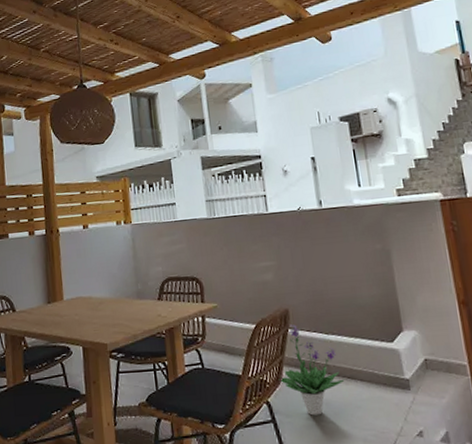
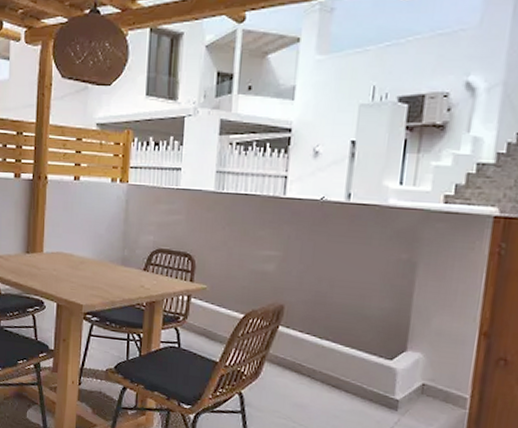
potted plant: present [278,324,345,416] -> none [257,322,328,416]

